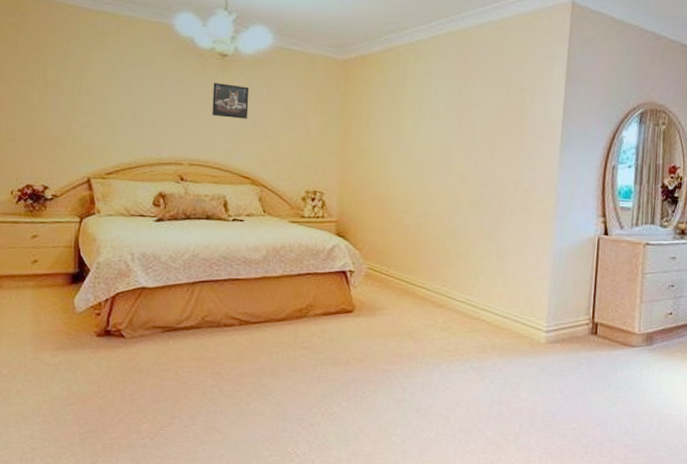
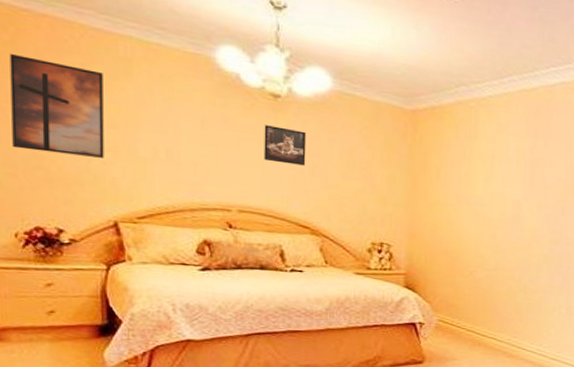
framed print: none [13,34,84,121] -> present [9,53,104,158]

